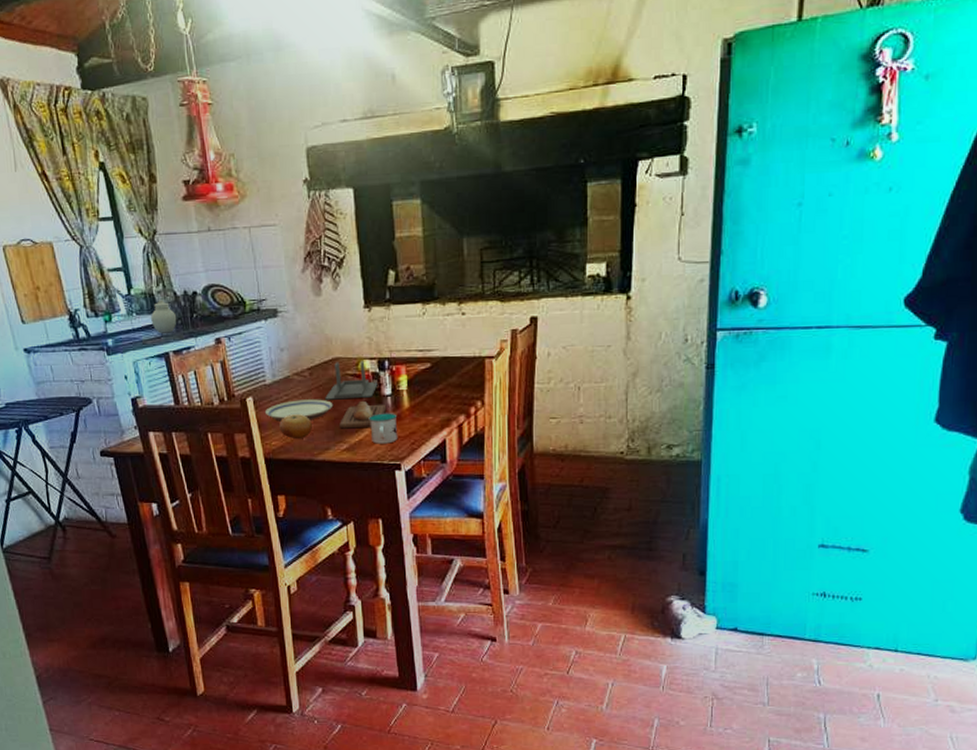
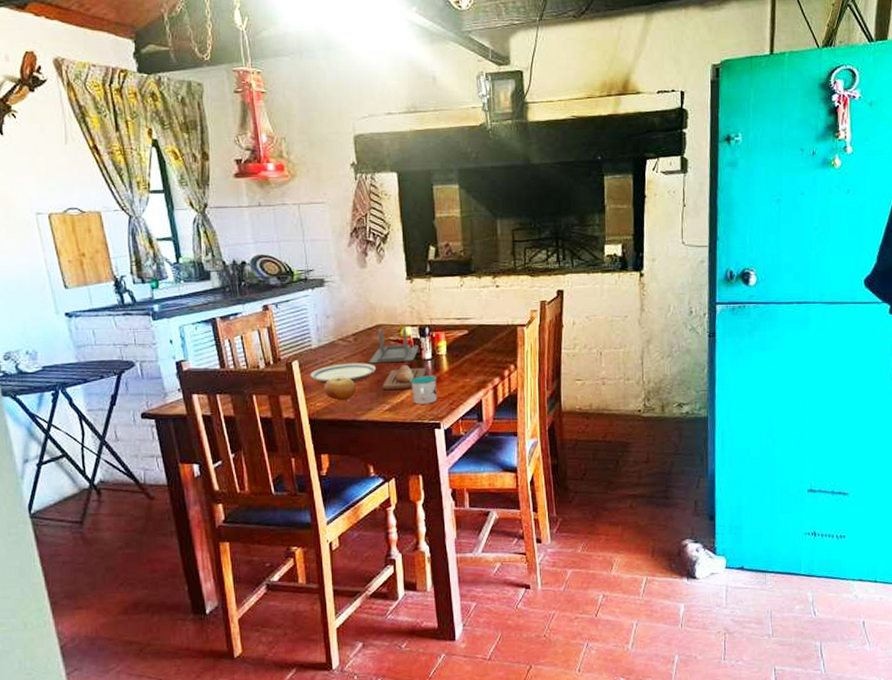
jar: present [151,299,177,334] -> none [199,268,225,300]

